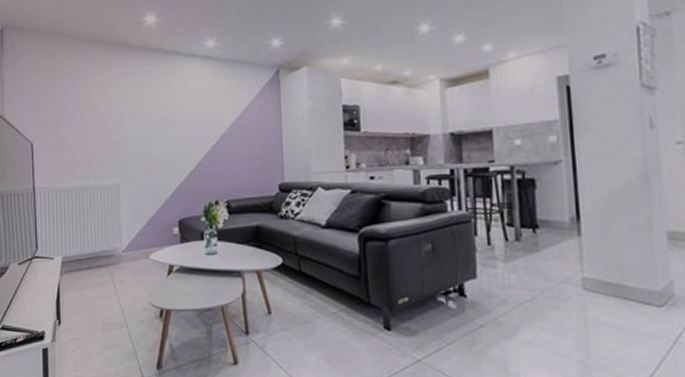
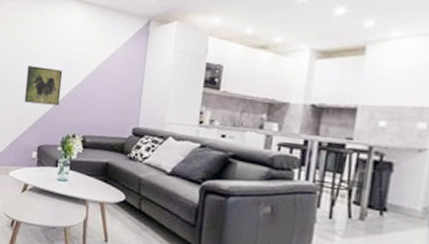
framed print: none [155,132,196,174] -> present [24,66,63,106]

